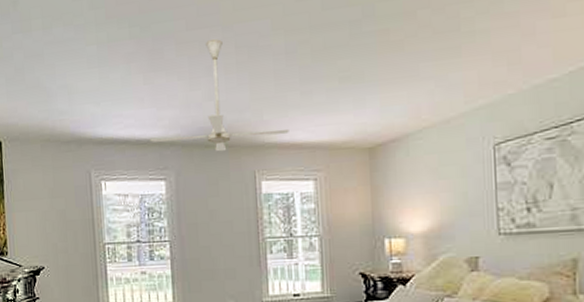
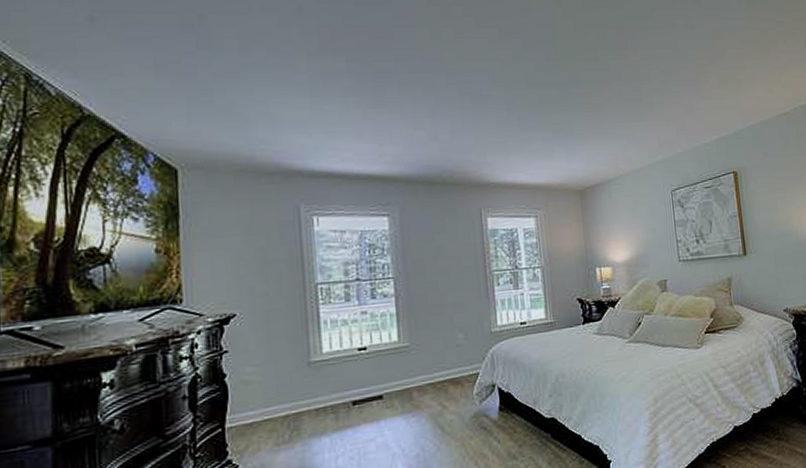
ceiling fan: present [150,38,289,152] -> none [370,83,512,190]

